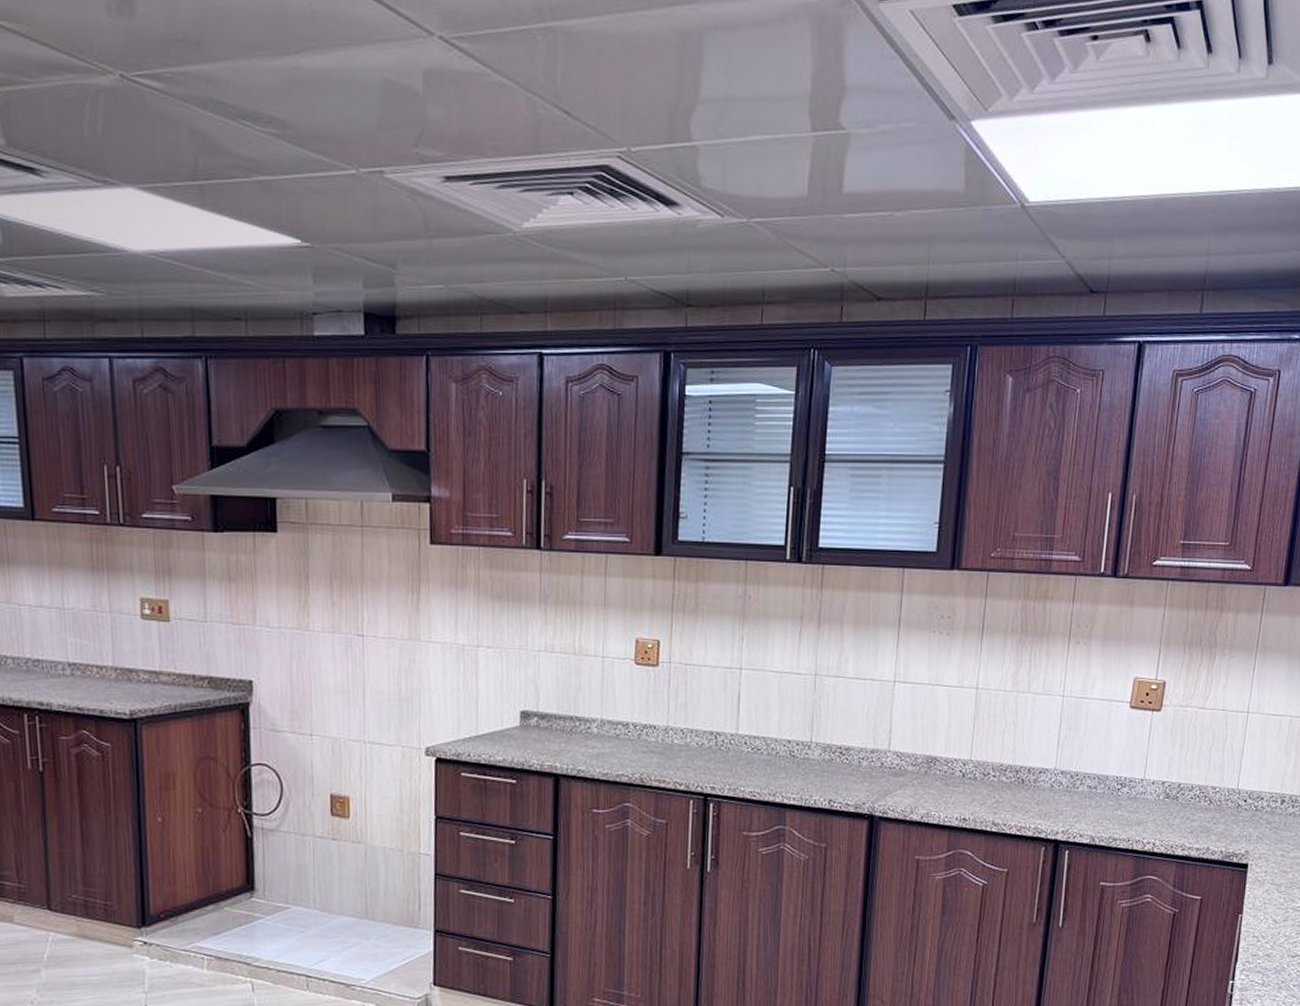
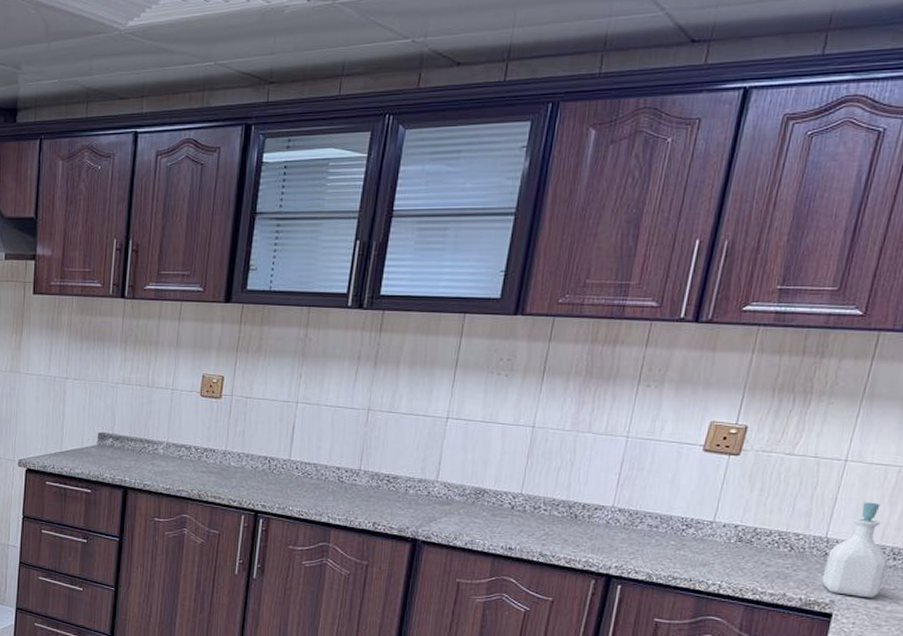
soap bottle: none [1237,752,1287,846] -> present [822,502,887,598]

